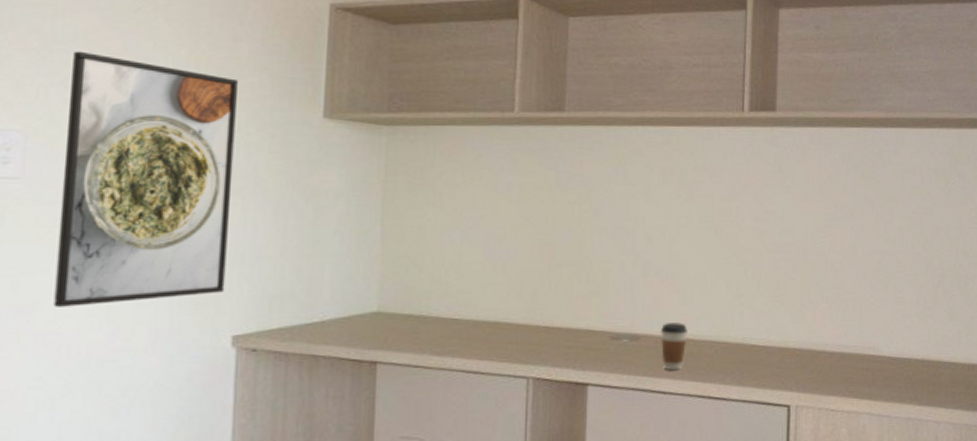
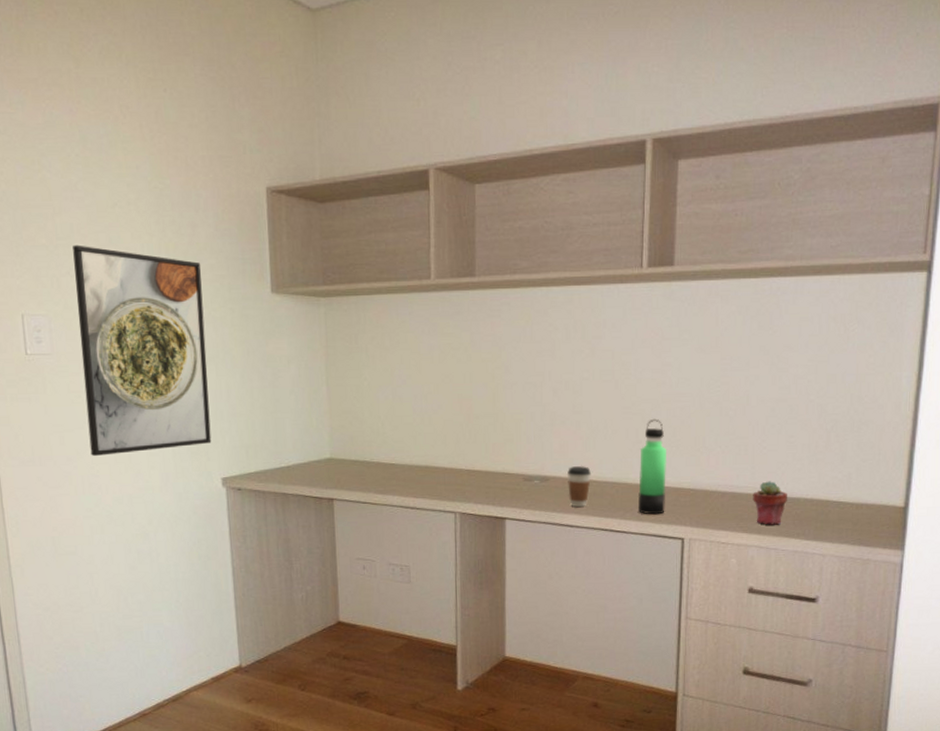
thermos bottle: none [740,270,771,379] -> present [638,418,667,515]
potted succulent: none [862,340,898,389] -> present [753,481,787,525]

